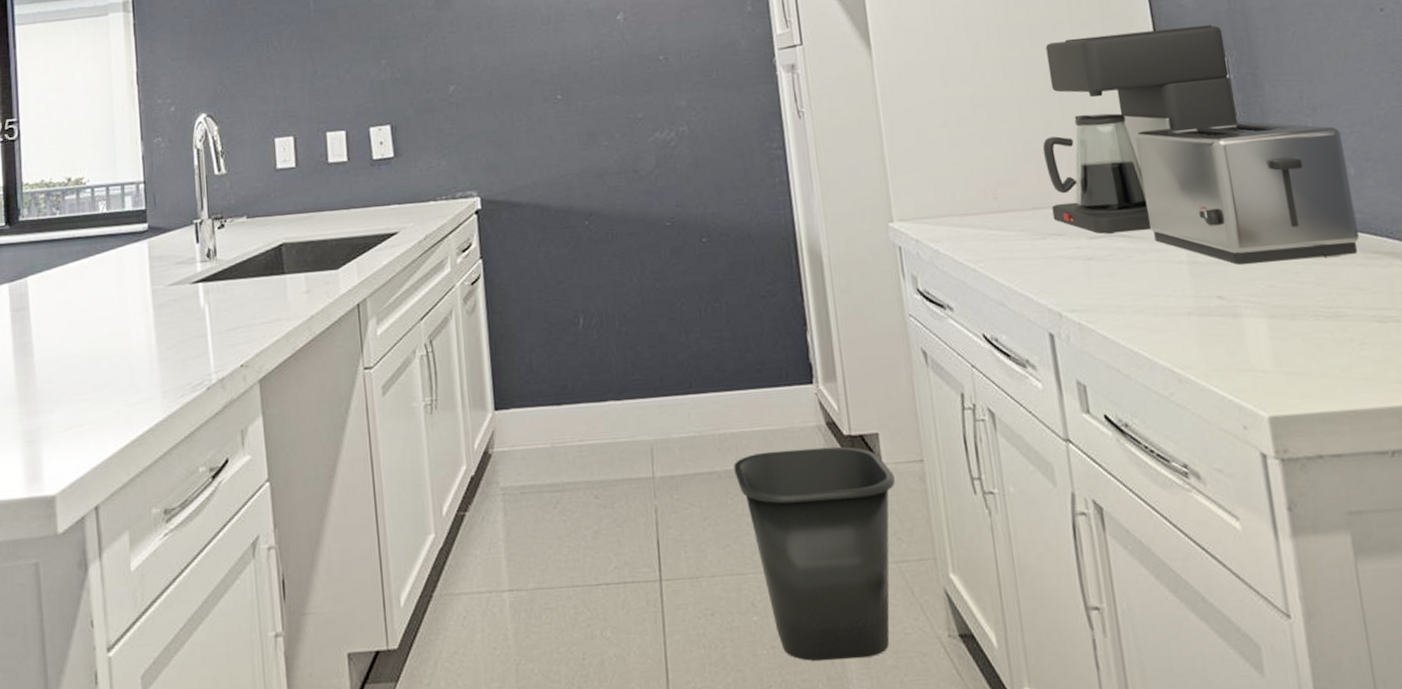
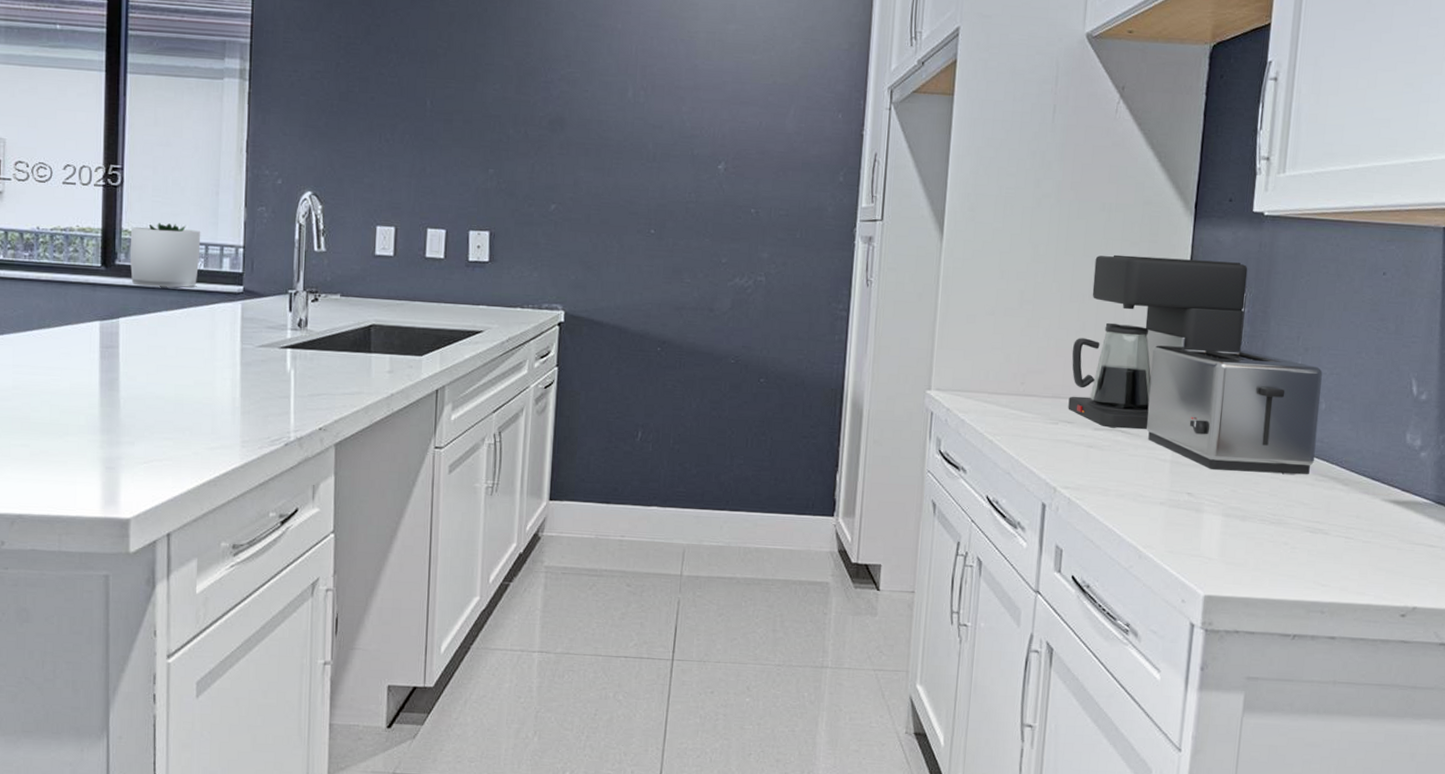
planter: none [31,169,102,240] -> present [129,223,201,288]
waste bin: present [733,446,895,661] -> none [752,567,888,741]

